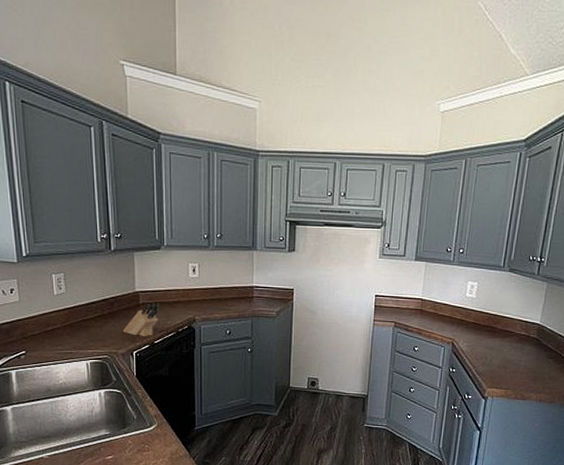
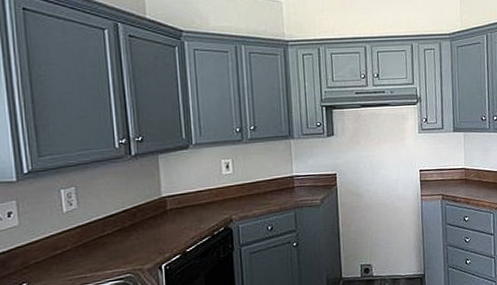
knife block: present [123,303,160,336] -> none [149,206,191,247]

